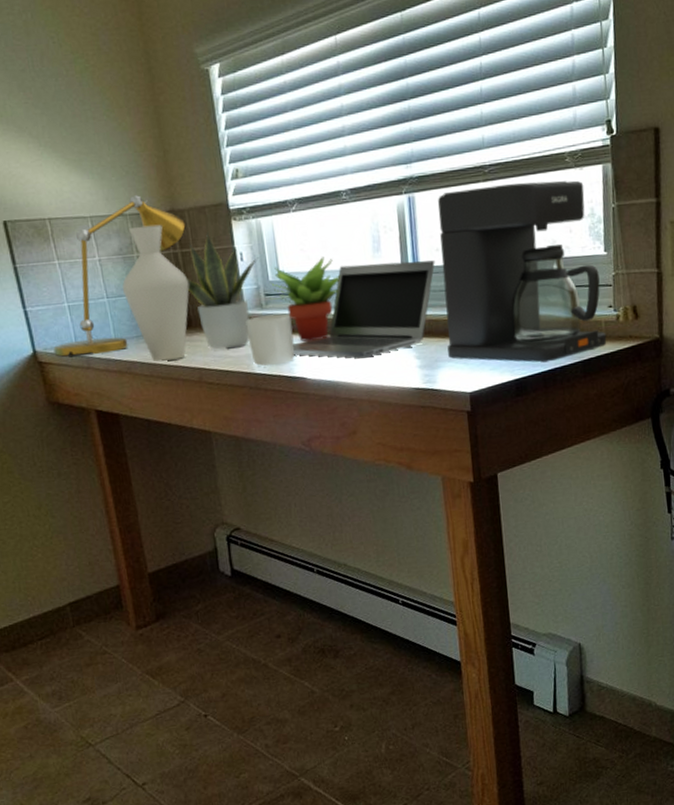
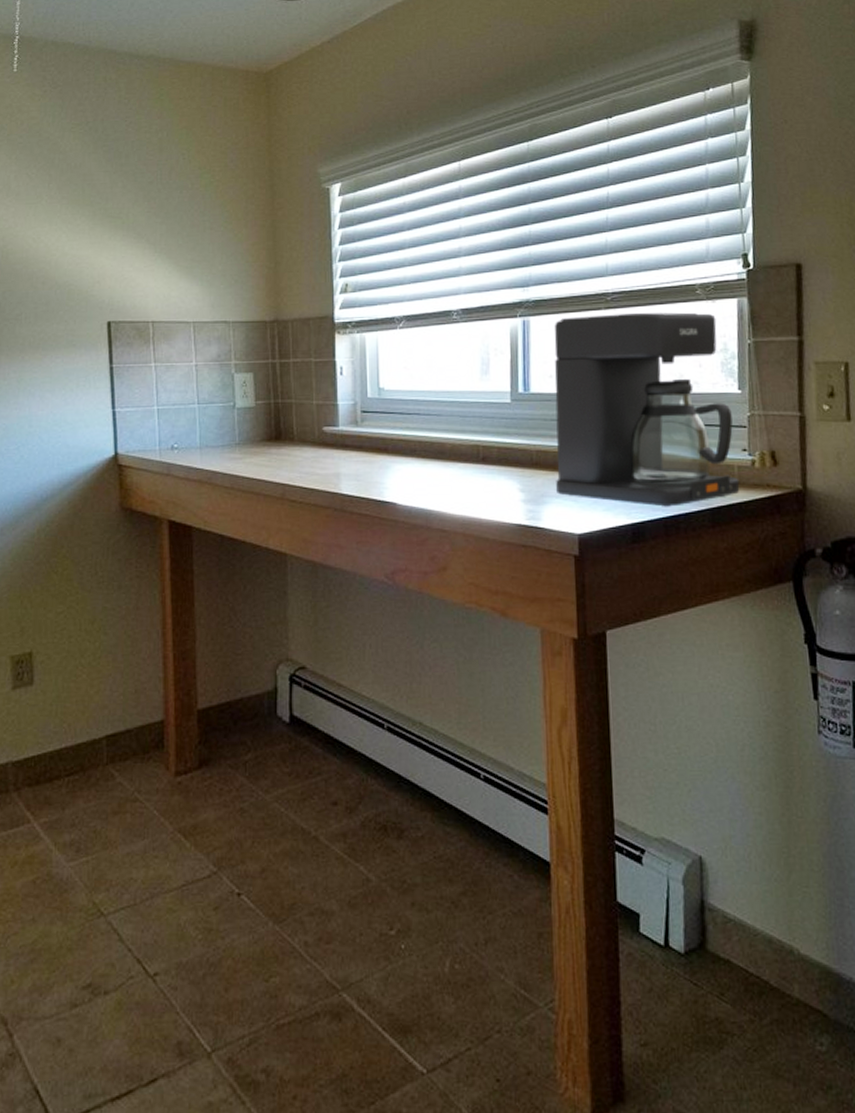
desk lamp: present [53,195,186,358] -> none [135,304,288,462]
vase: present [122,224,190,362] -> none [216,333,284,474]
potted plant: present [187,231,260,350] -> none [282,343,360,466]
mug: present [245,314,295,366] -> none [338,433,387,488]
succulent plant: present [269,257,339,342] -> none [366,376,442,464]
laptop: present [293,260,435,359] -> none [386,386,548,487]

